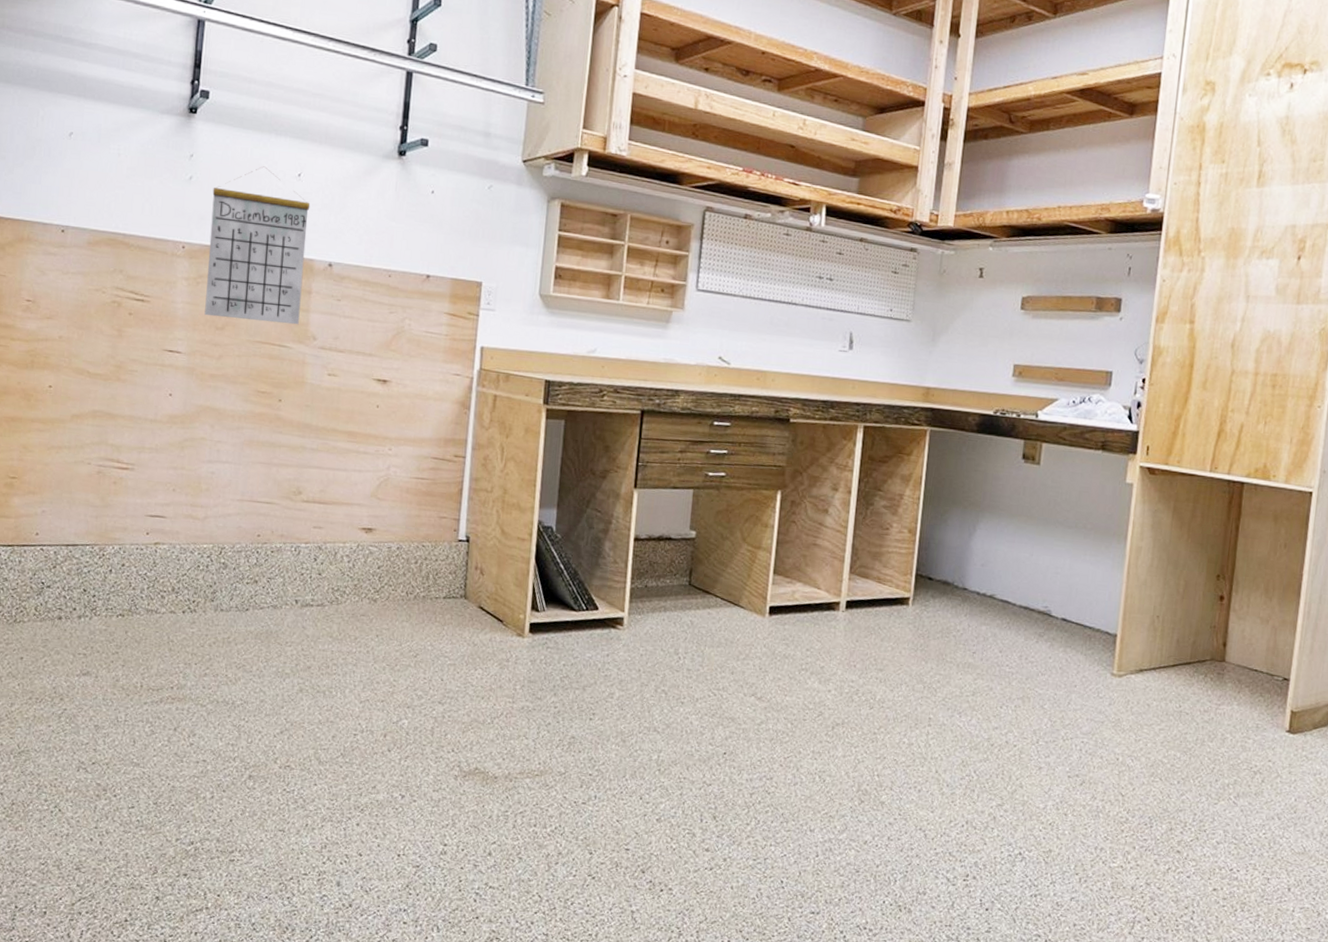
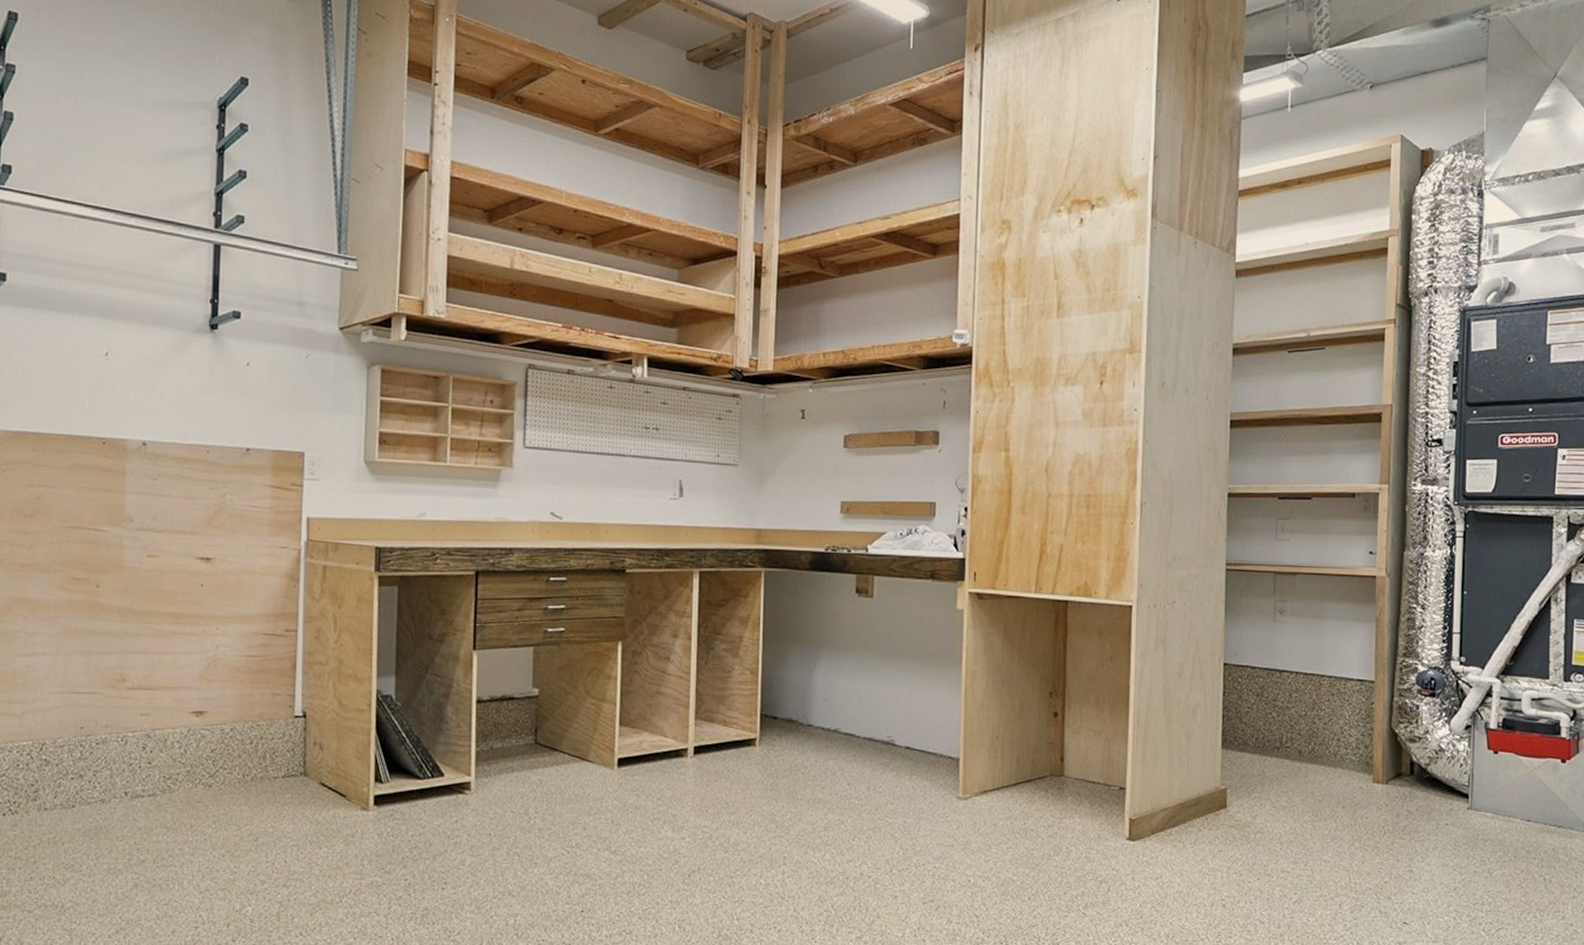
calendar: present [204,166,311,325] -> none [12,347,120,508]

